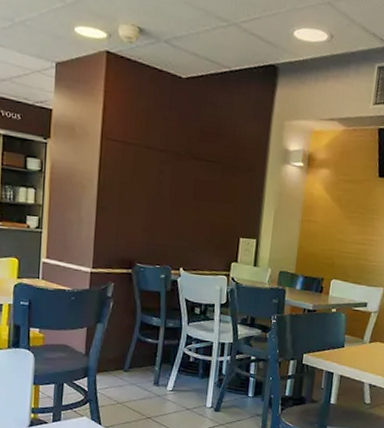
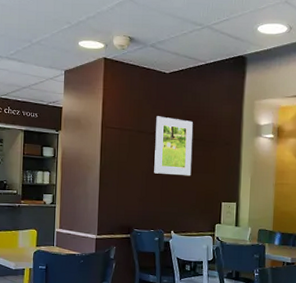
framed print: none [162,130,211,205] -> present [154,116,193,176]

